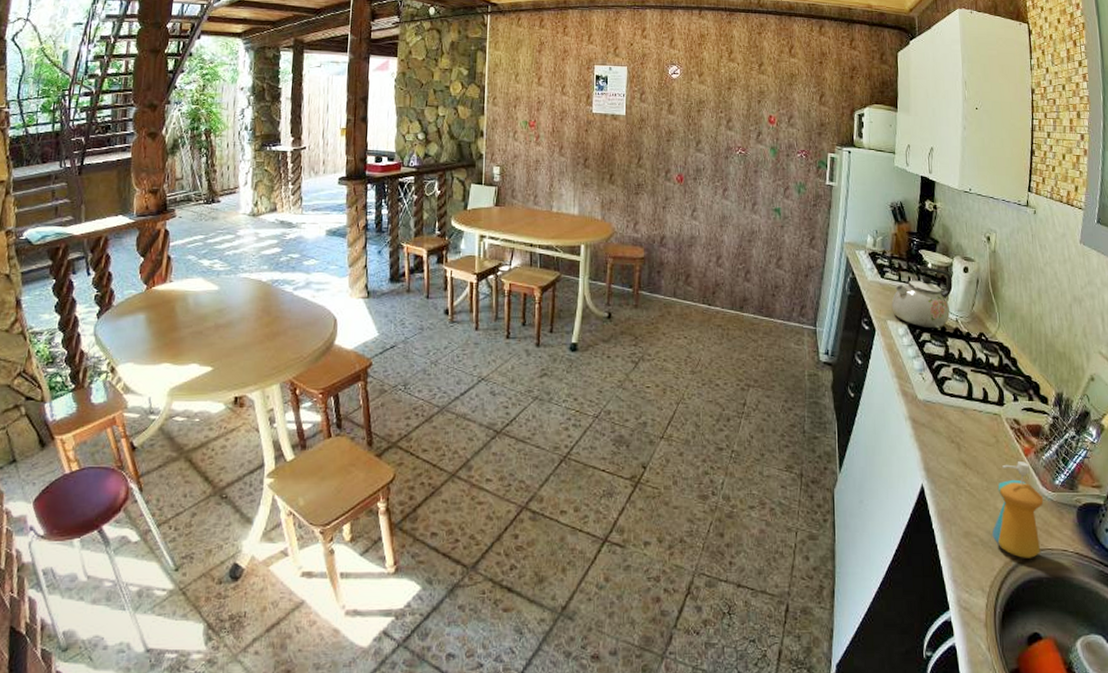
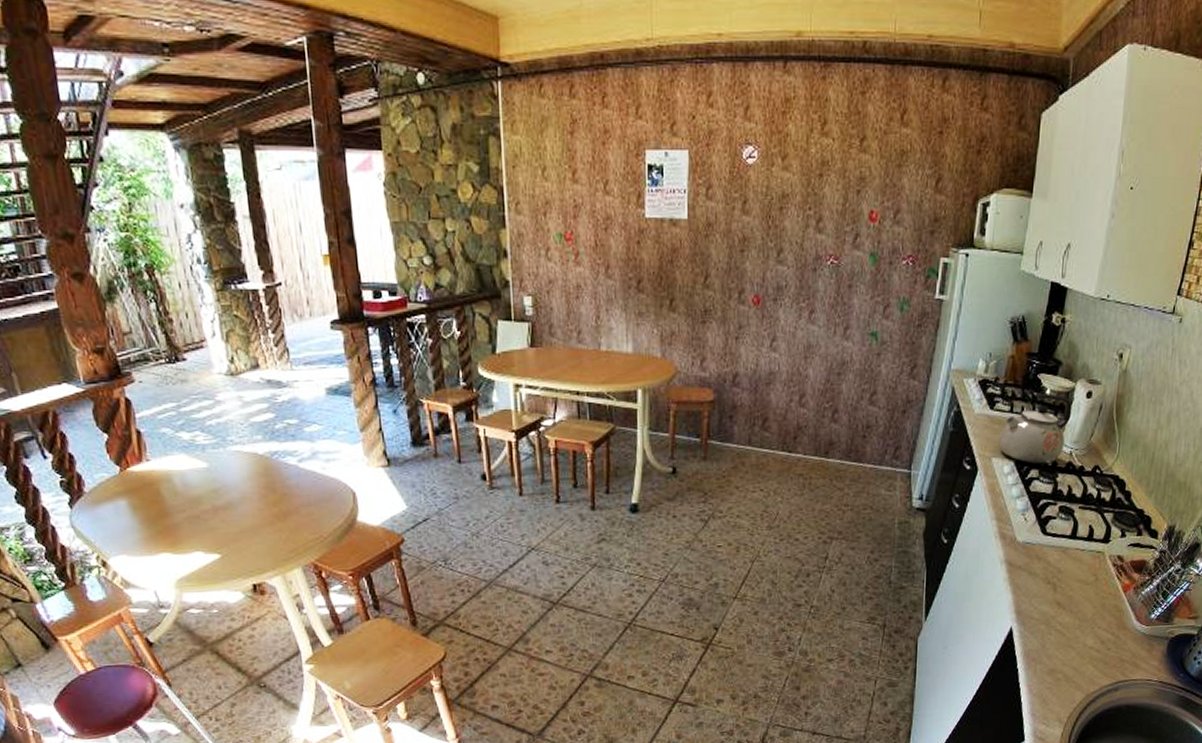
soap dispenser: present [992,462,1044,558] -> none [1077,598,1136,690]

